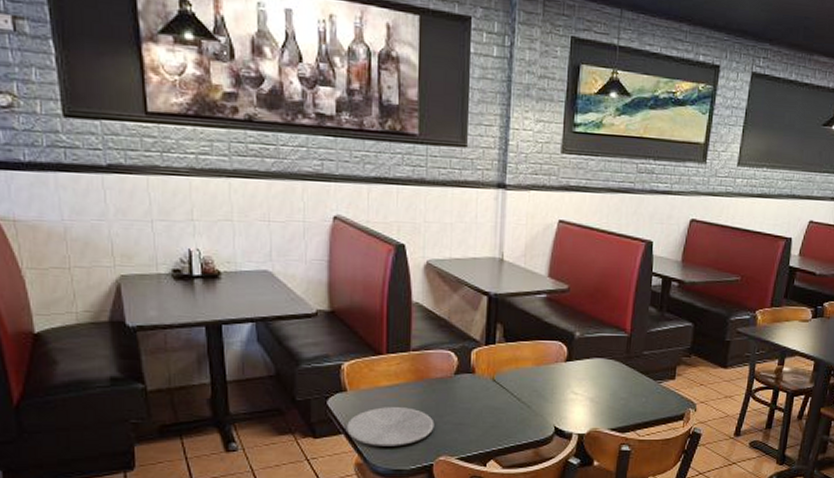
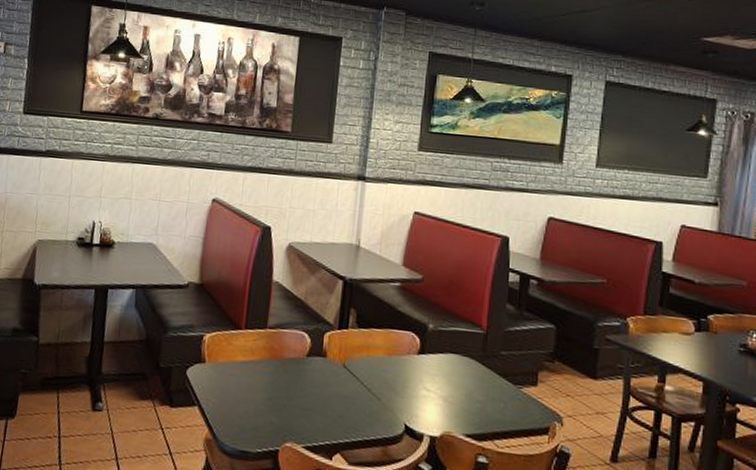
plate: present [347,407,435,446] -> none [201,382,284,426]

